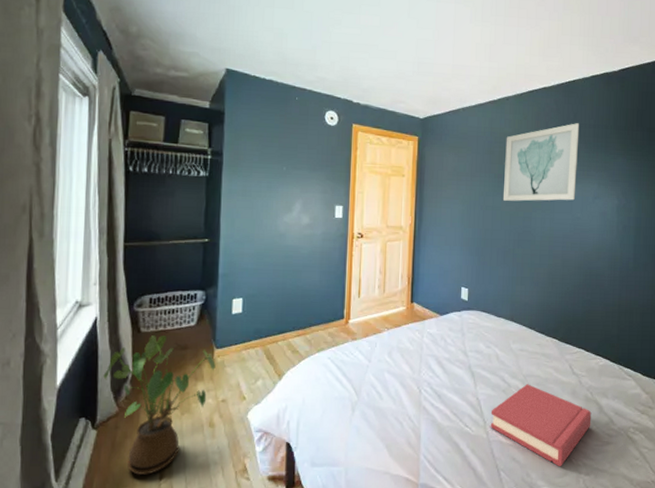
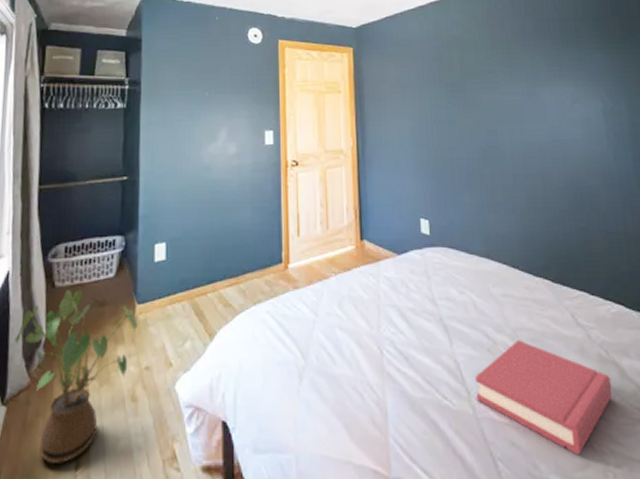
wall art: present [502,123,580,202] -> none [455,18,548,113]

